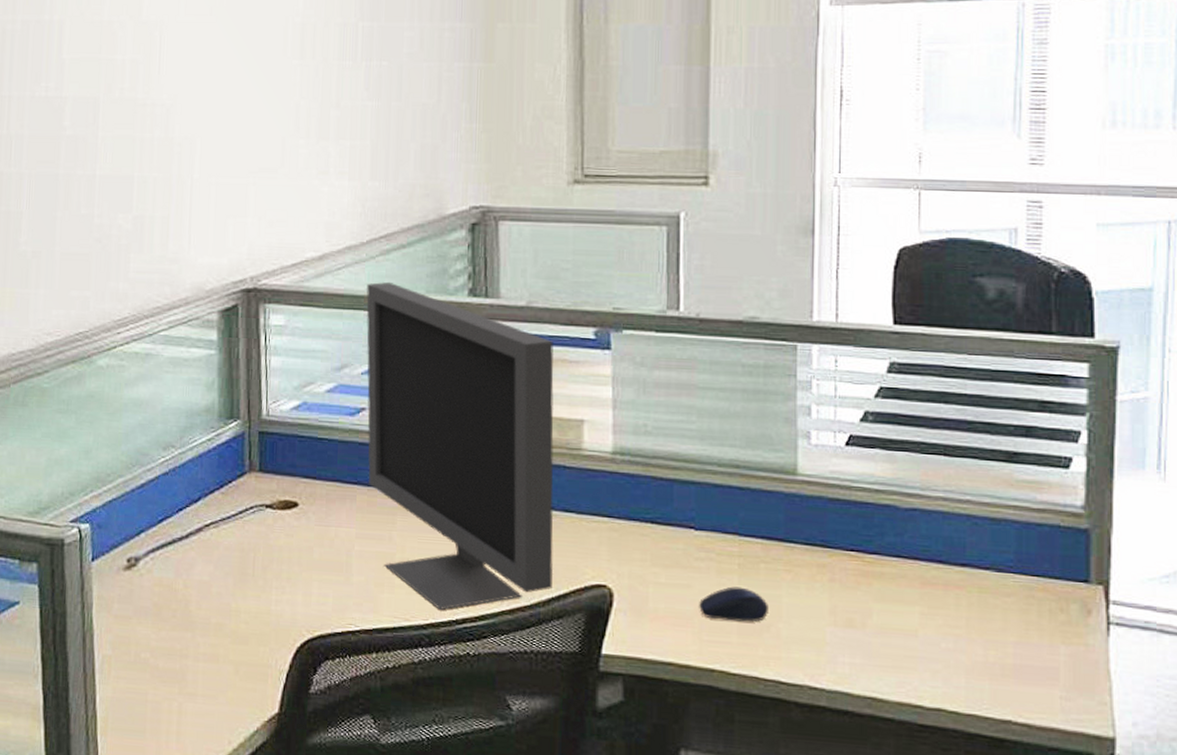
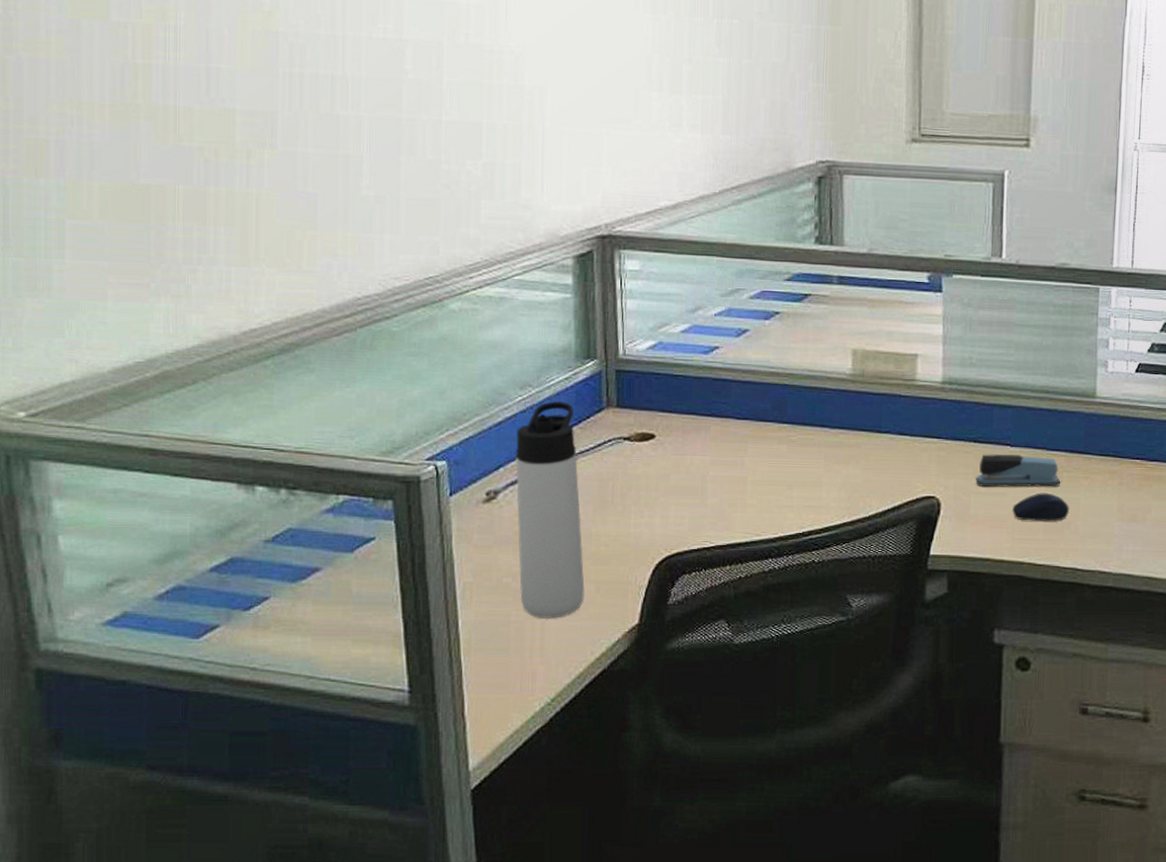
thermos bottle: none [156,463,223,701] -> present [515,400,585,618]
monitor: present [366,281,554,610] -> none [719,230,892,524]
stapler: none [654,537,757,580] -> present [975,453,1061,487]

